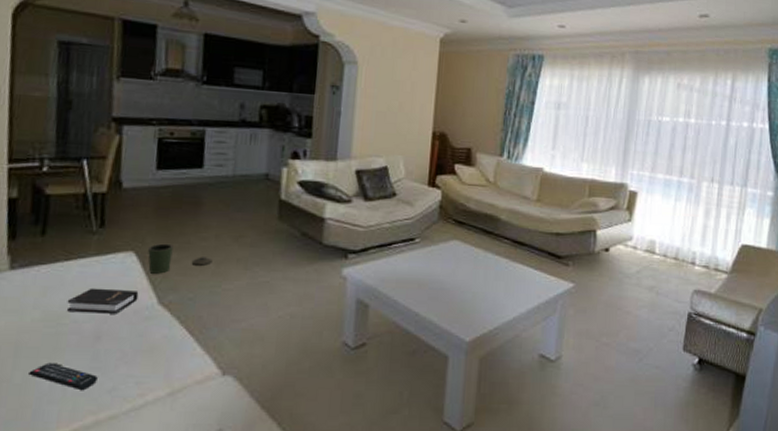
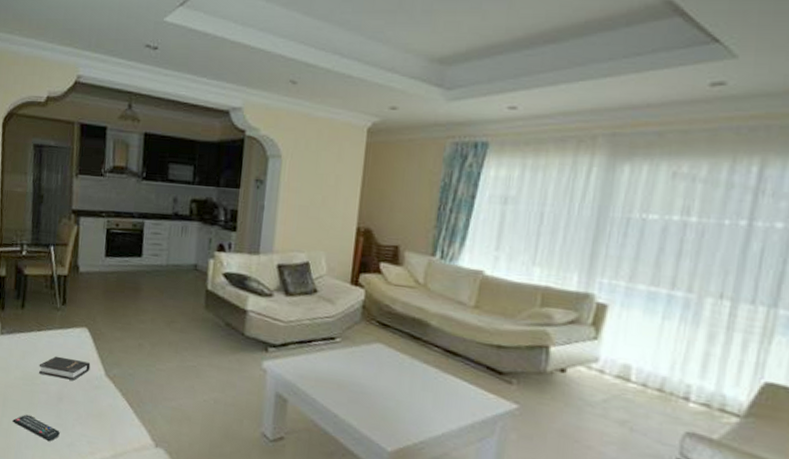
trash can: present [148,243,213,274] -> none [98,322,149,350]

